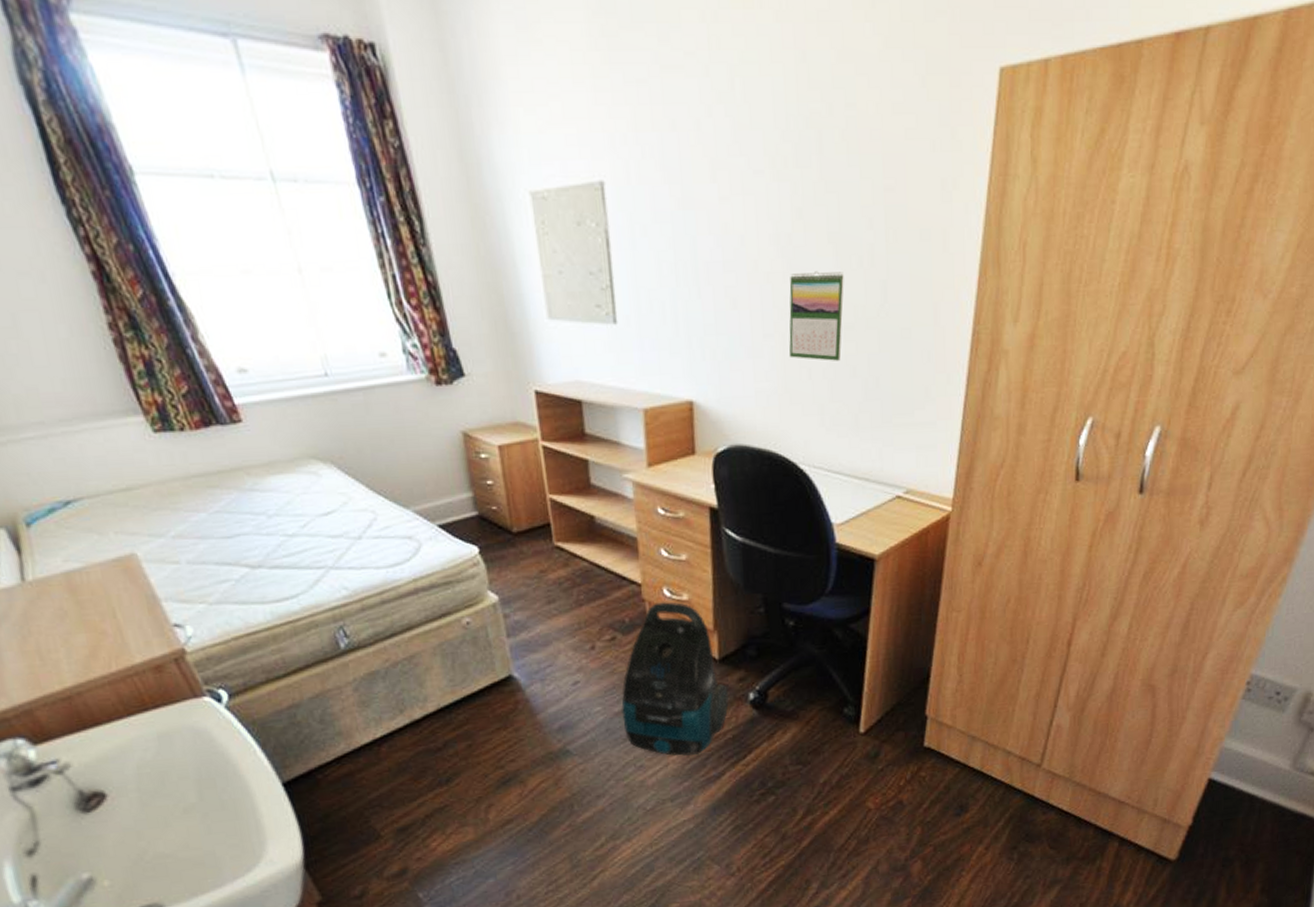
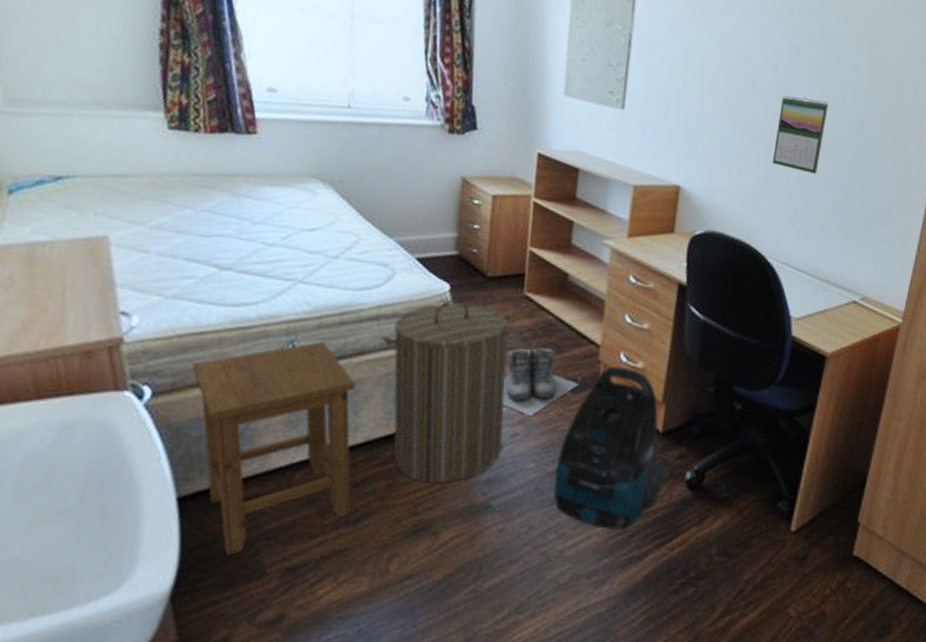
stool: none [256,622,440,826] -> present [191,341,356,555]
laundry hamper: none [425,560,567,738] -> present [381,298,516,483]
boots: none [550,594,629,663] -> present [502,347,580,415]

